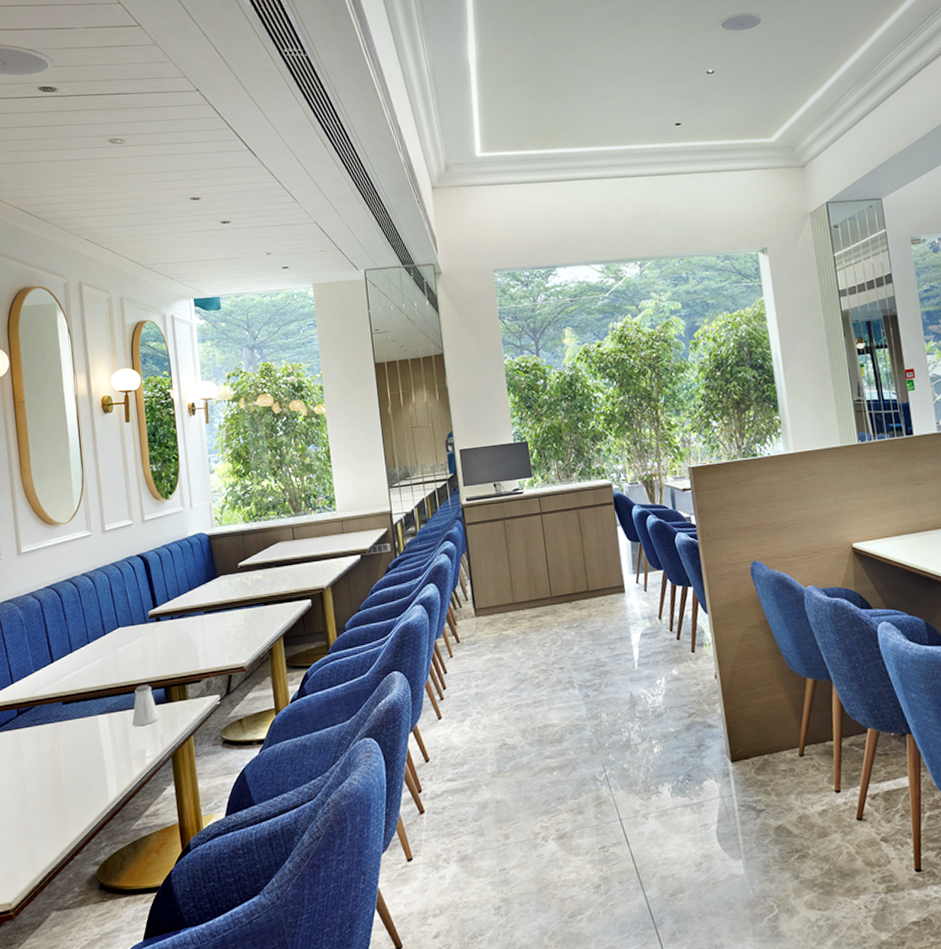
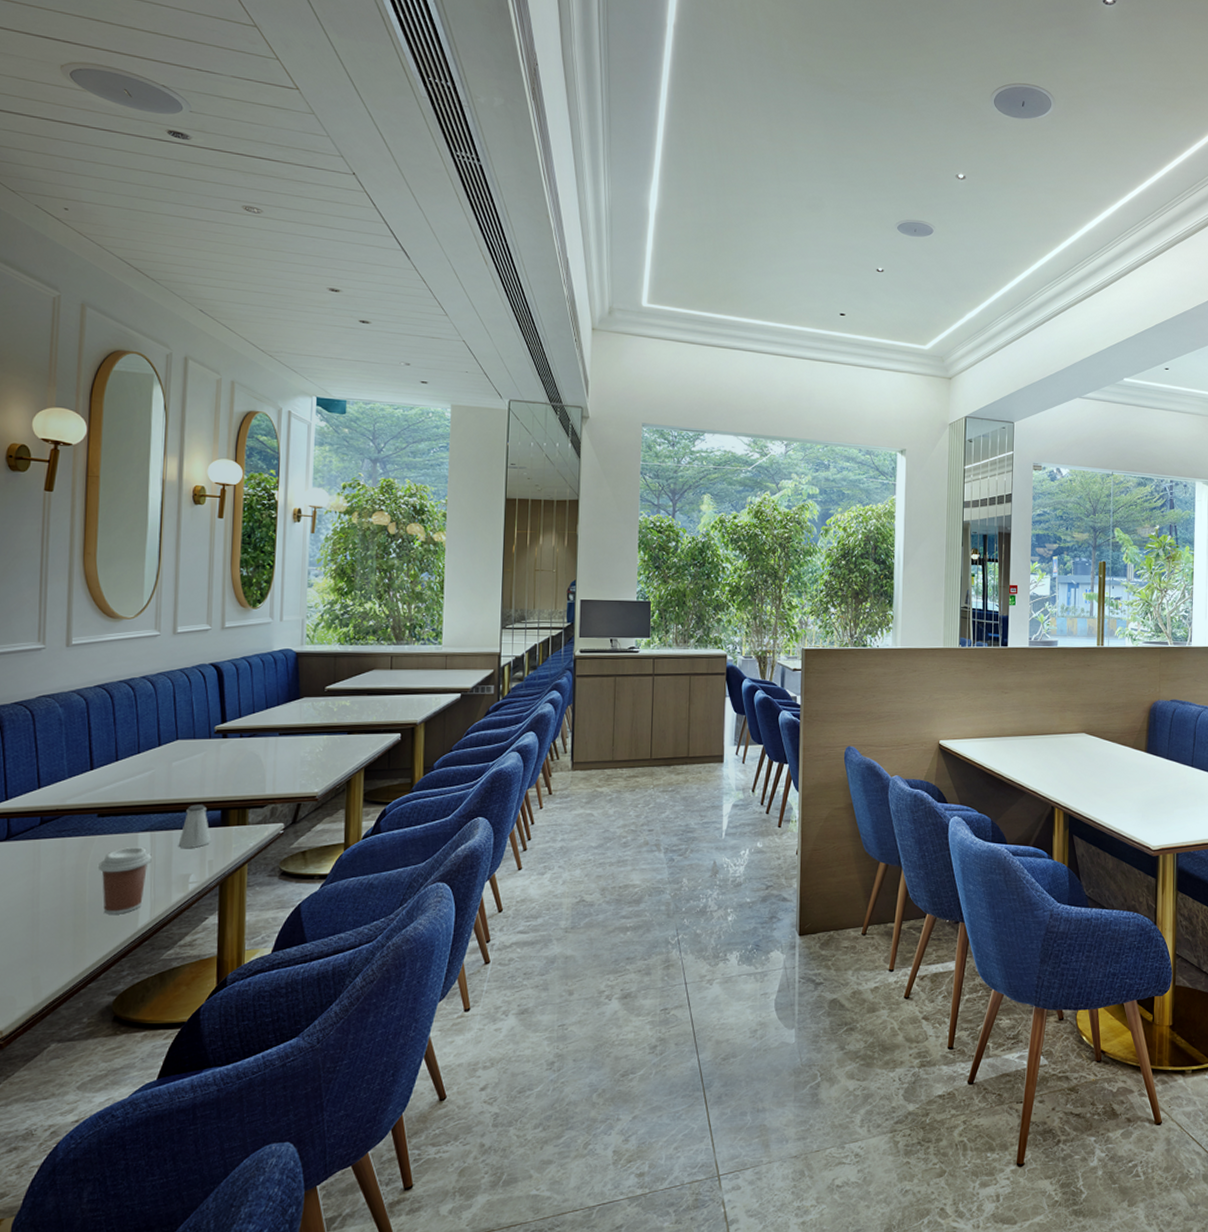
coffee cup: none [69,728,112,792] -> present [98,847,152,914]

